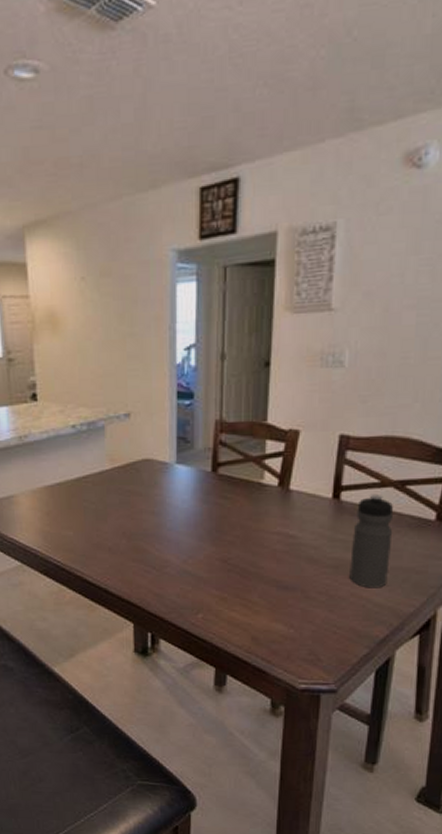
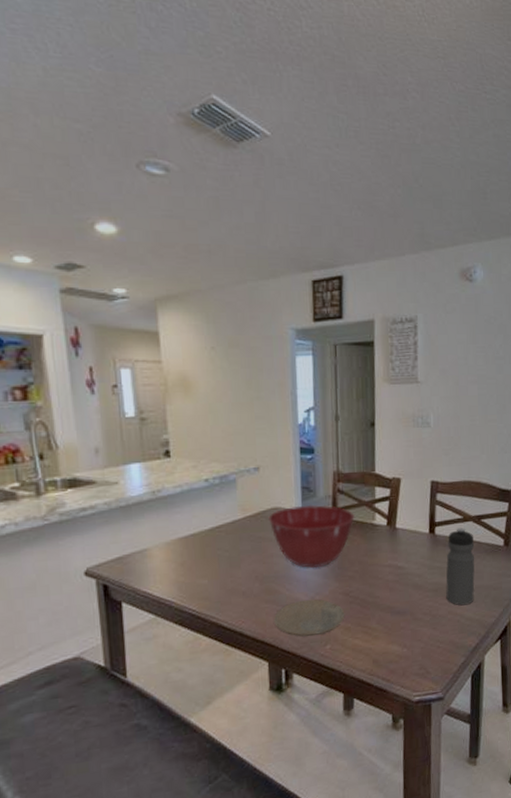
mixing bowl: none [139,457,239,529] -> present [268,504,355,568]
plate: none [141,562,221,603] -> present [274,599,345,637]

